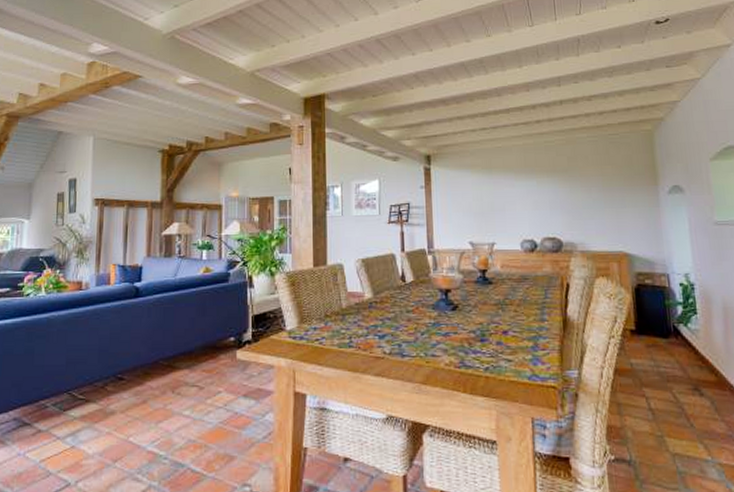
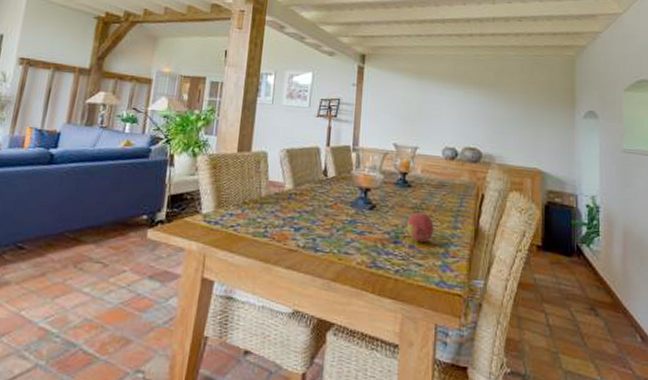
fruit: none [492,308,521,338] -> present [407,212,434,243]

